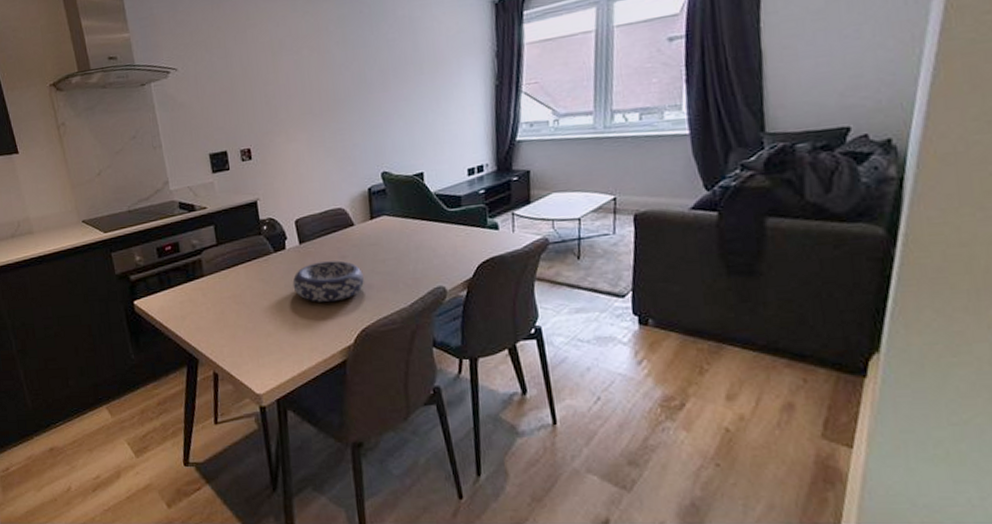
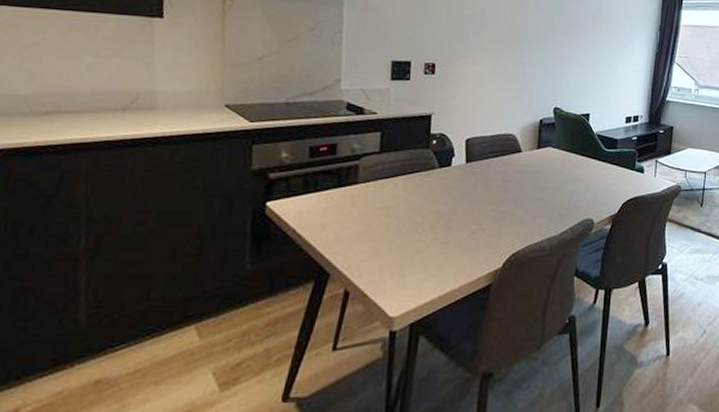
decorative bowl: present [292,260,365,302] -> none [451,183,523,223]

